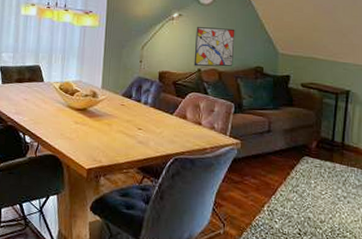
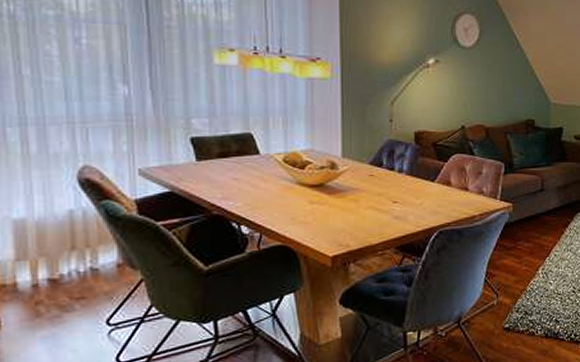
wall art: present [193,27,235,67] -> none [456,75,503,123]

